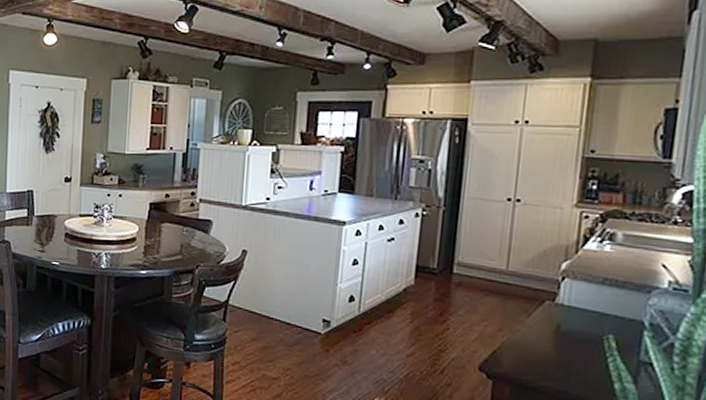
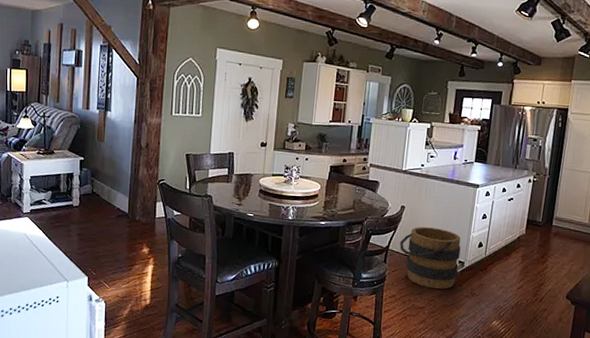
bucket: none [242,276,325,356] -> present [399,226,461,289]

